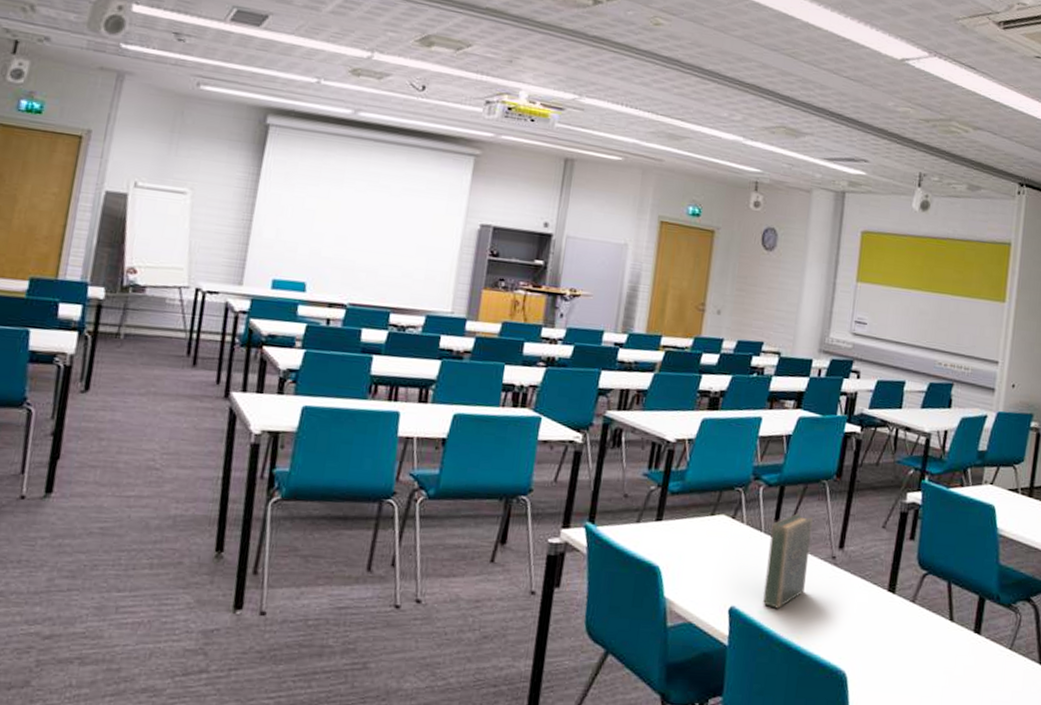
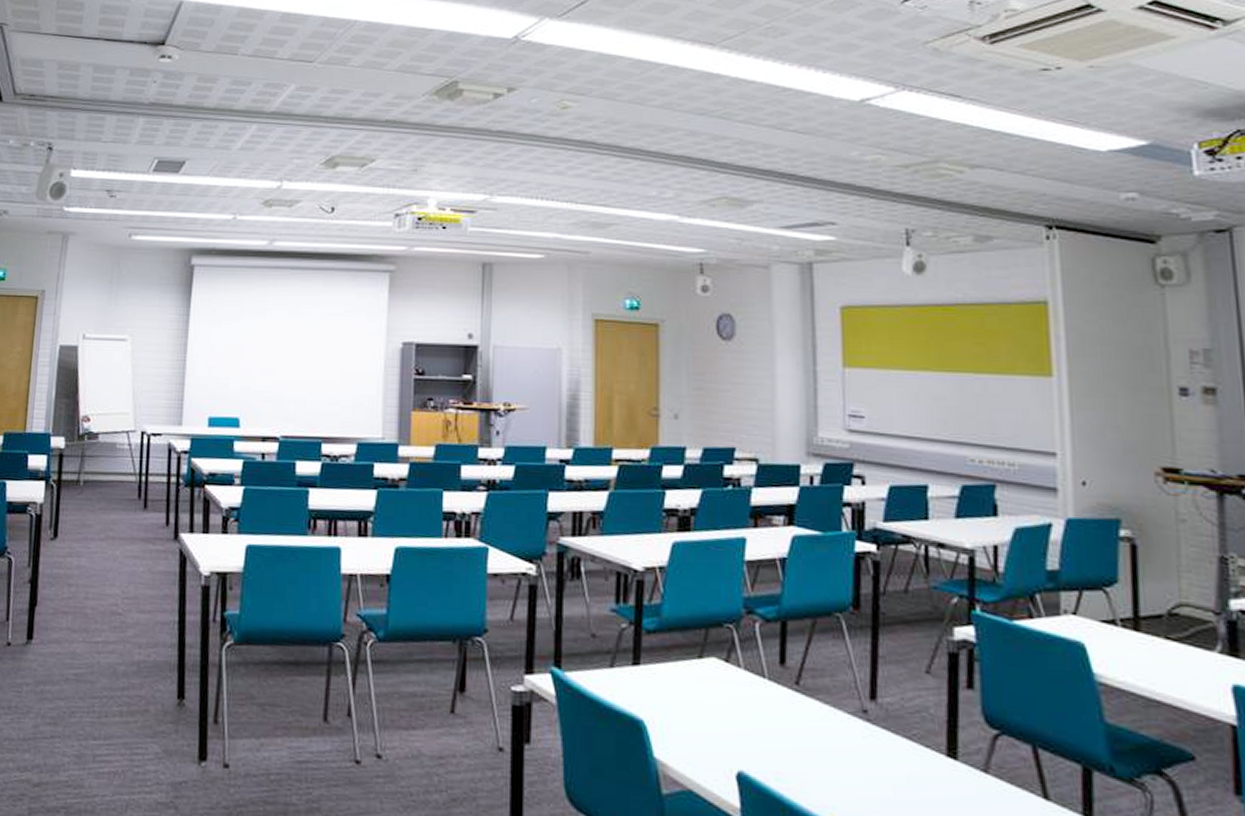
book: present [763,513,814,609] -> none [777,655,831,776]

